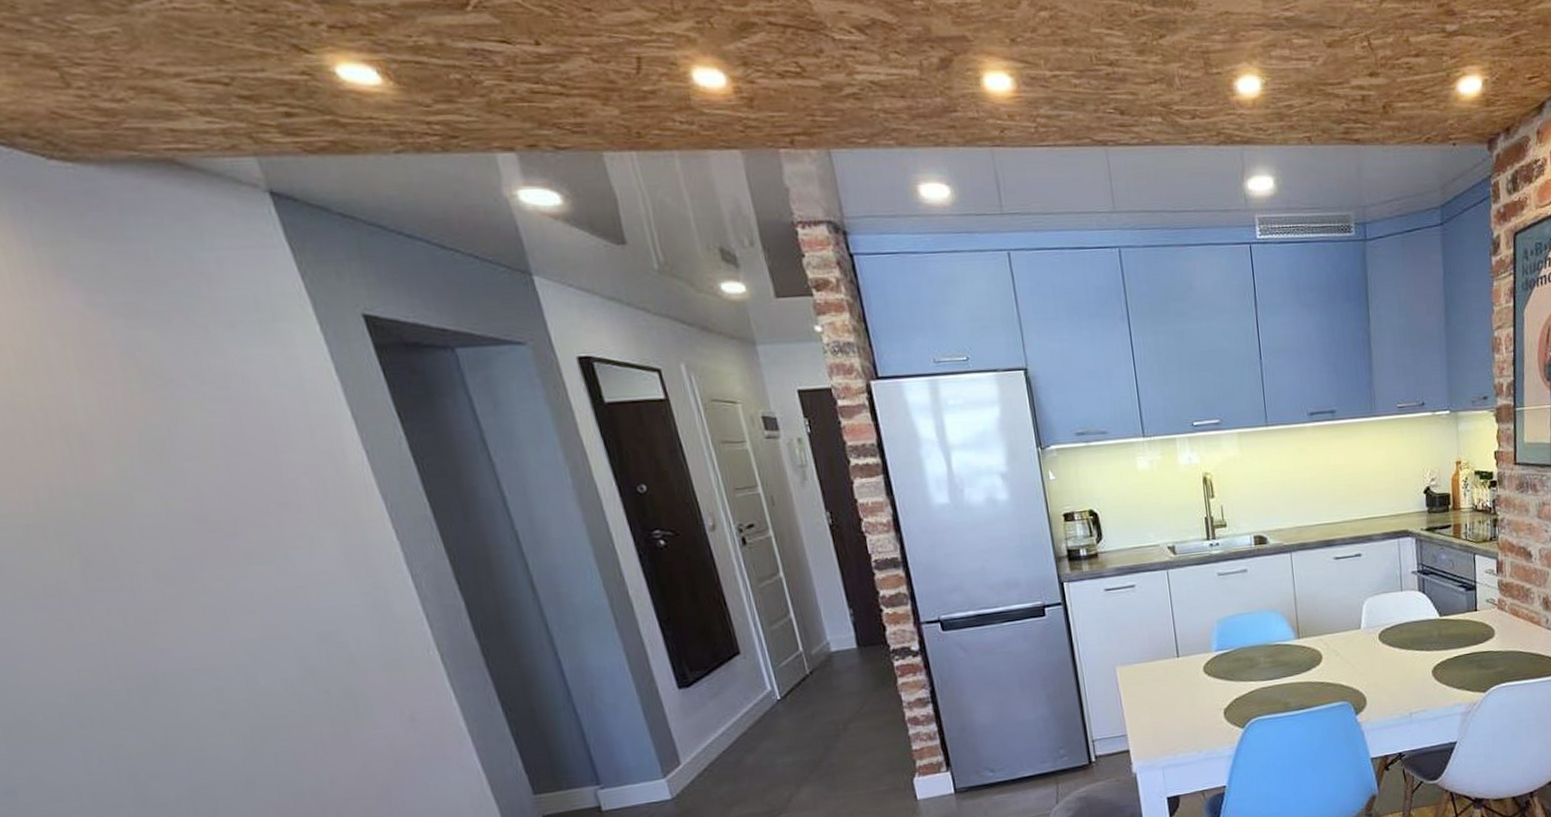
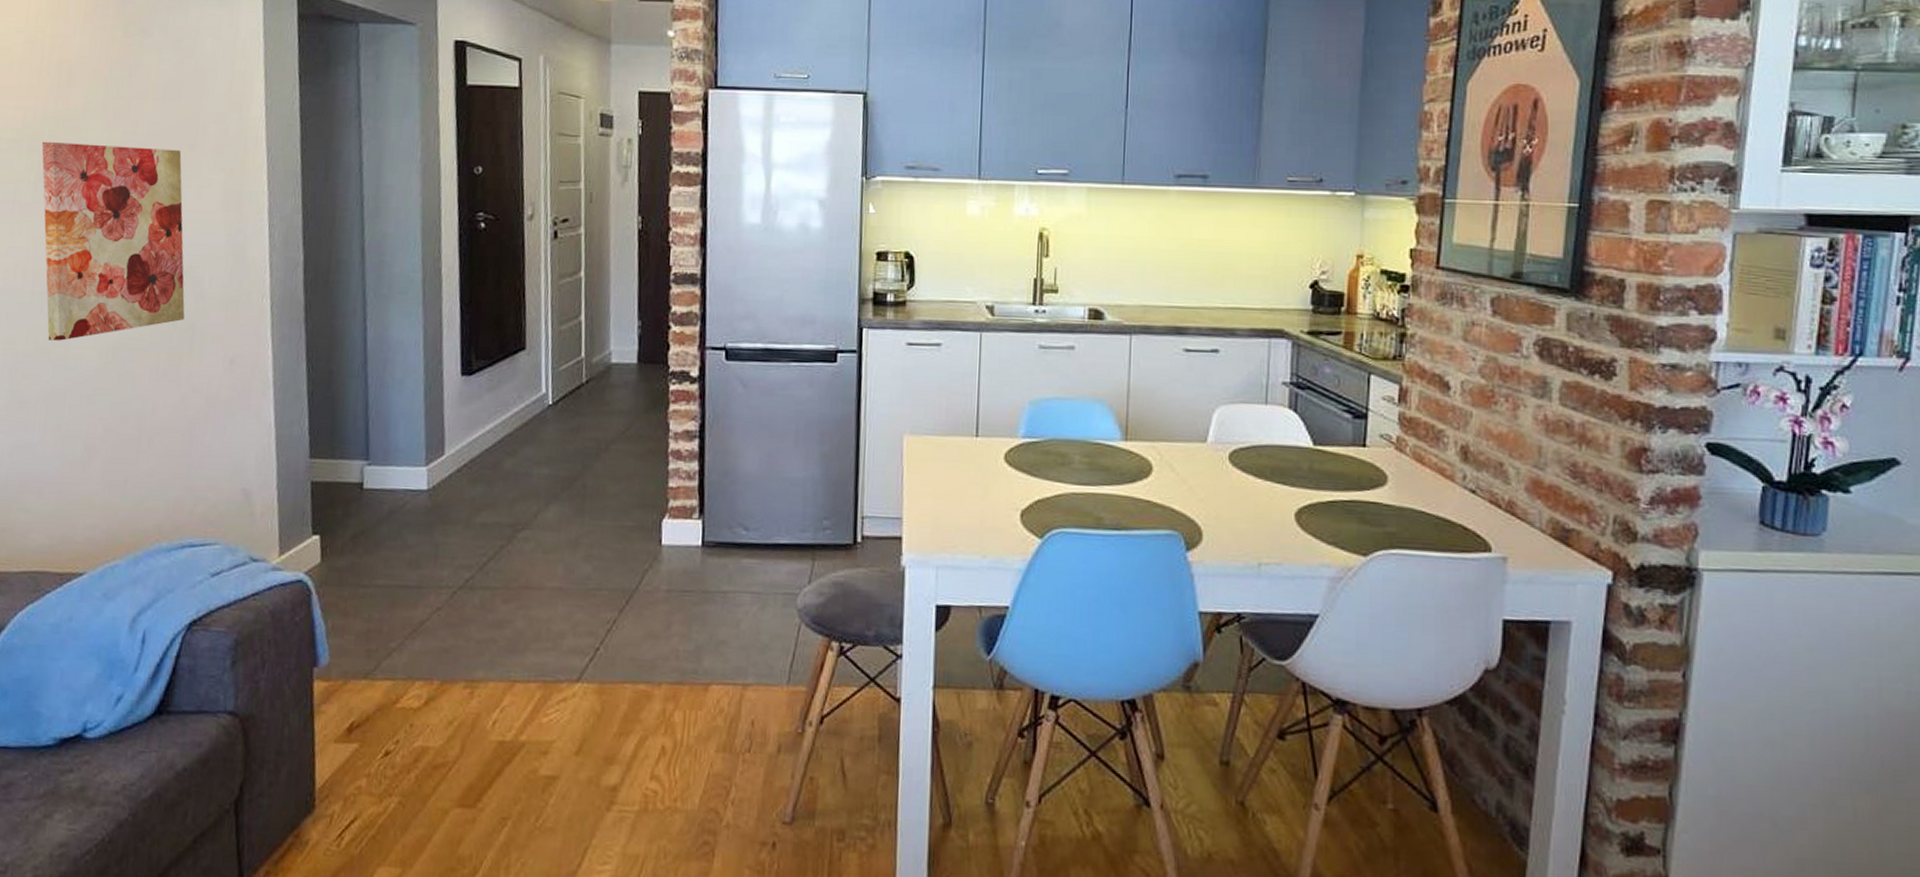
wall art: none [73,510,338,736] -> present [41,141,185,341]

